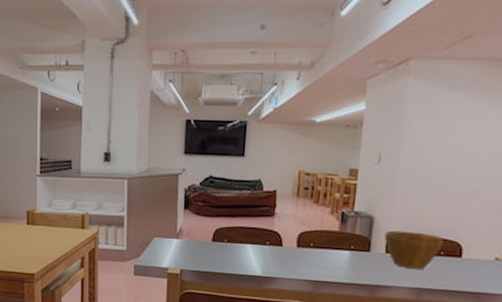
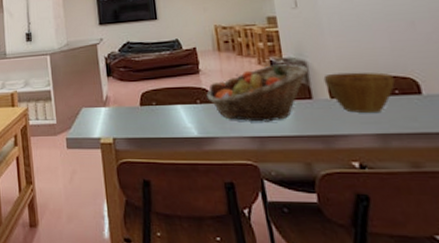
fruit basket: none [276,216,374,269] -> present [206,64,309,122]

